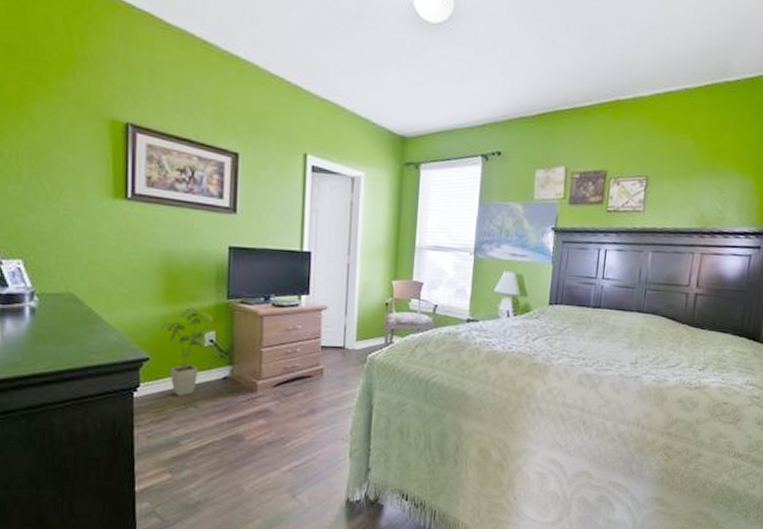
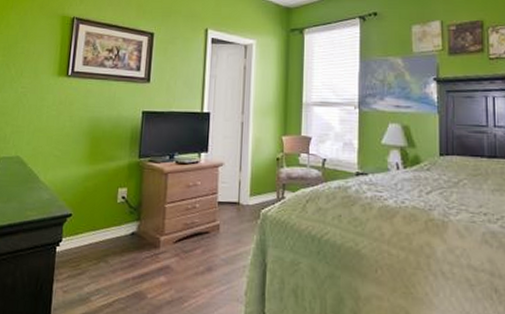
house plant: present [161,307,214,397] -> none [83,166,127,252]

